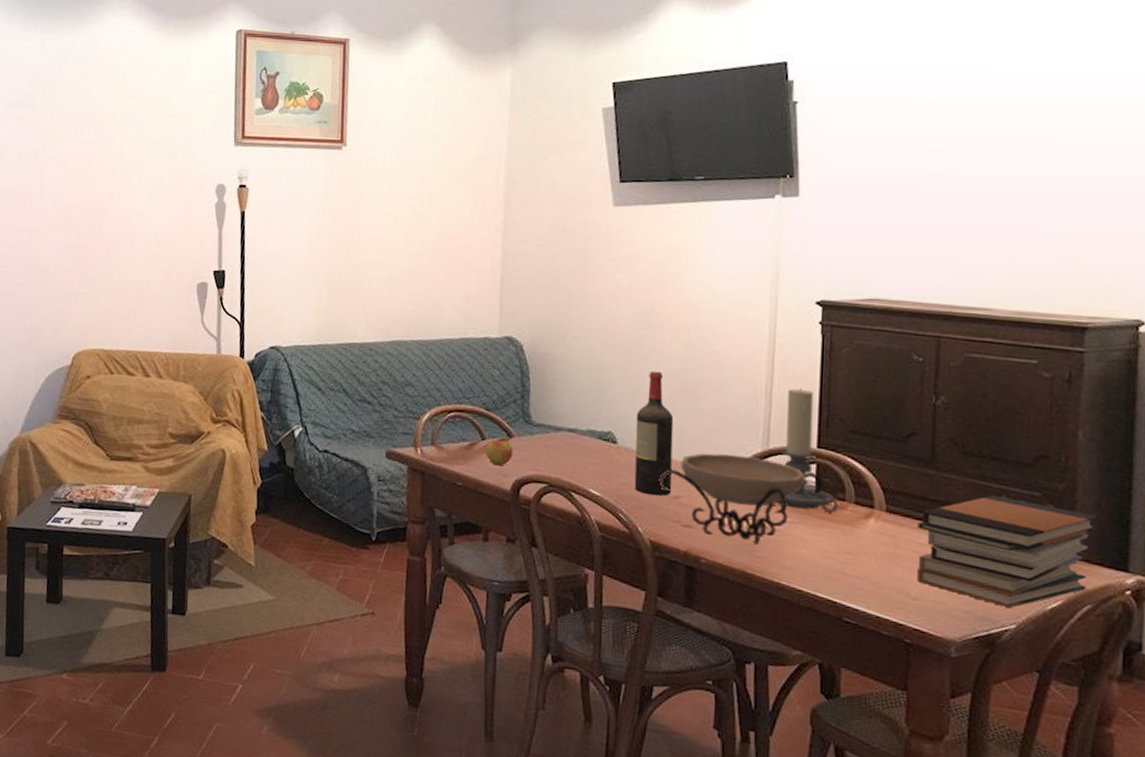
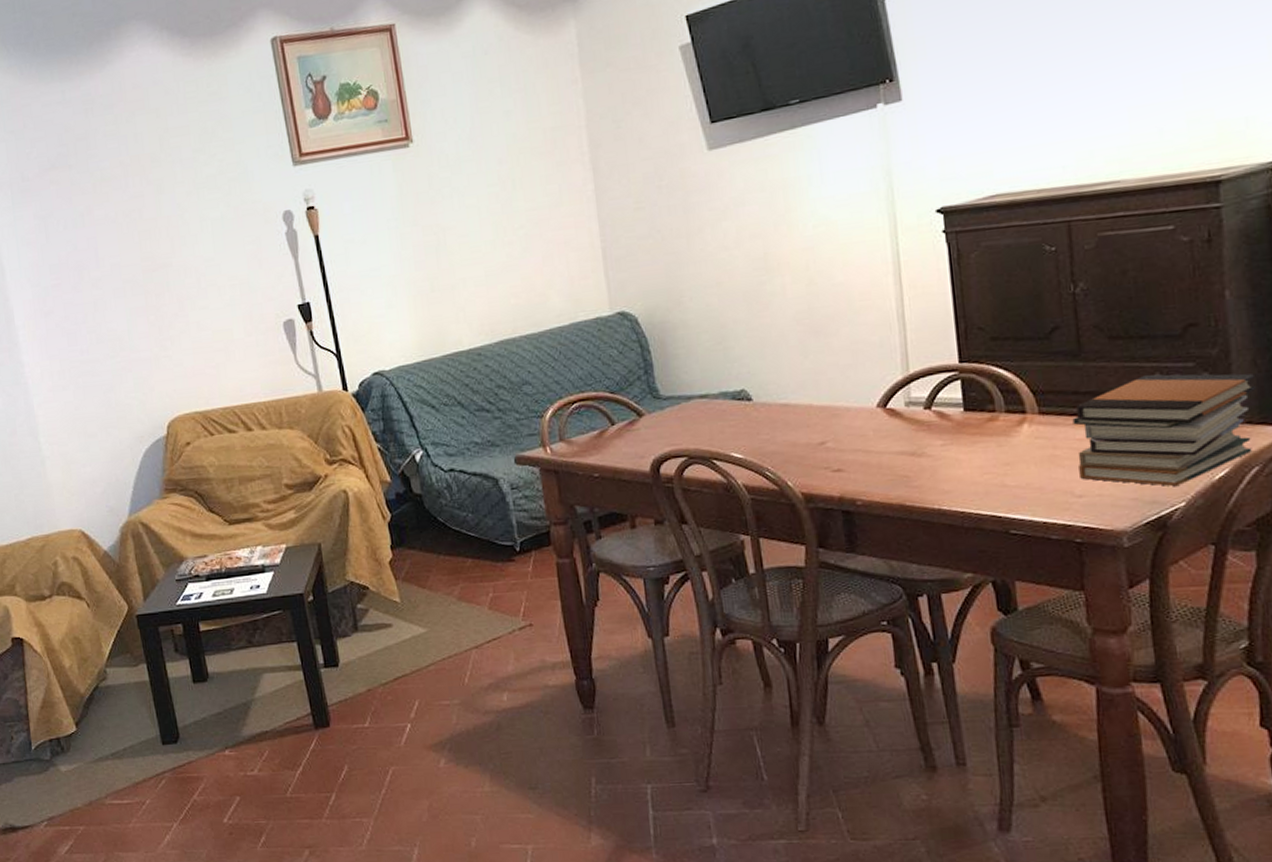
apple: present [484,434,513,465] -> none [616,415,647,448]
wine bottle: present [634,370,674,496] -> none [767,316,816,447]
decorative bowl: present [658,453,823,546] -> none [801,385,971,476]
candle holder: present [776,388,839,513] -> none [920,304,990,430]

